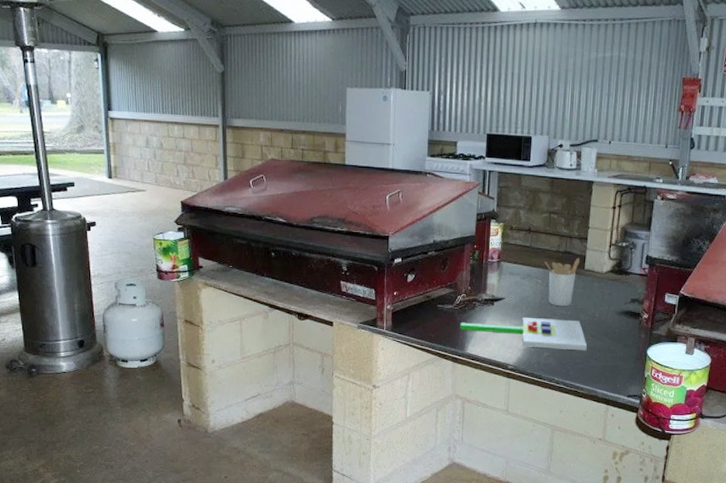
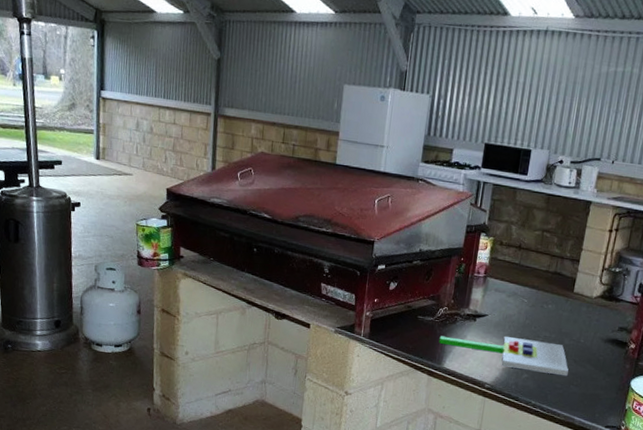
utensil holder: present [544,258,580,306] -> none [532,280,569,329]

